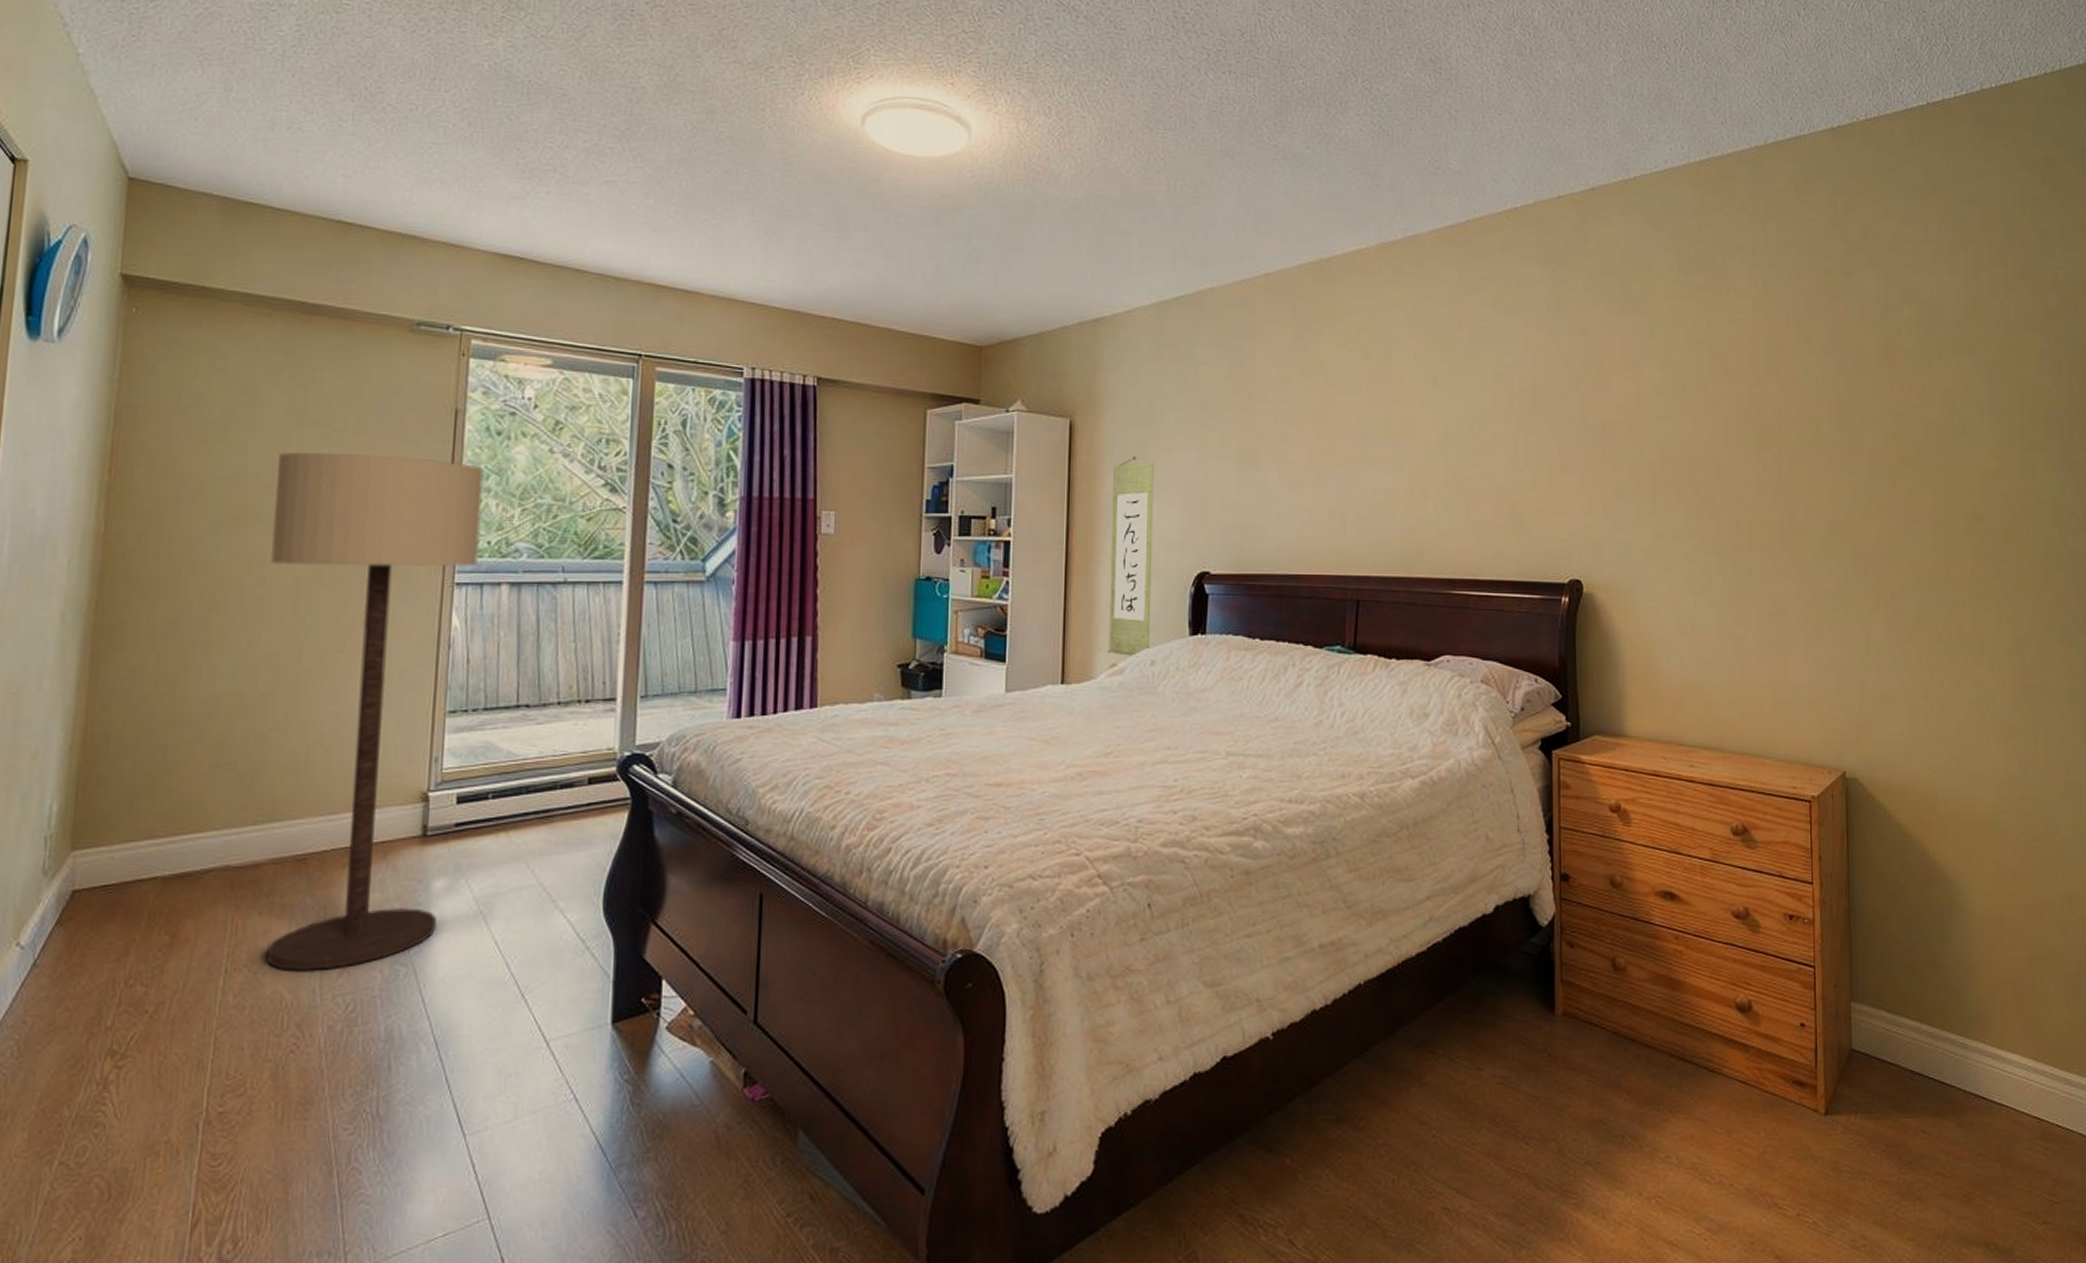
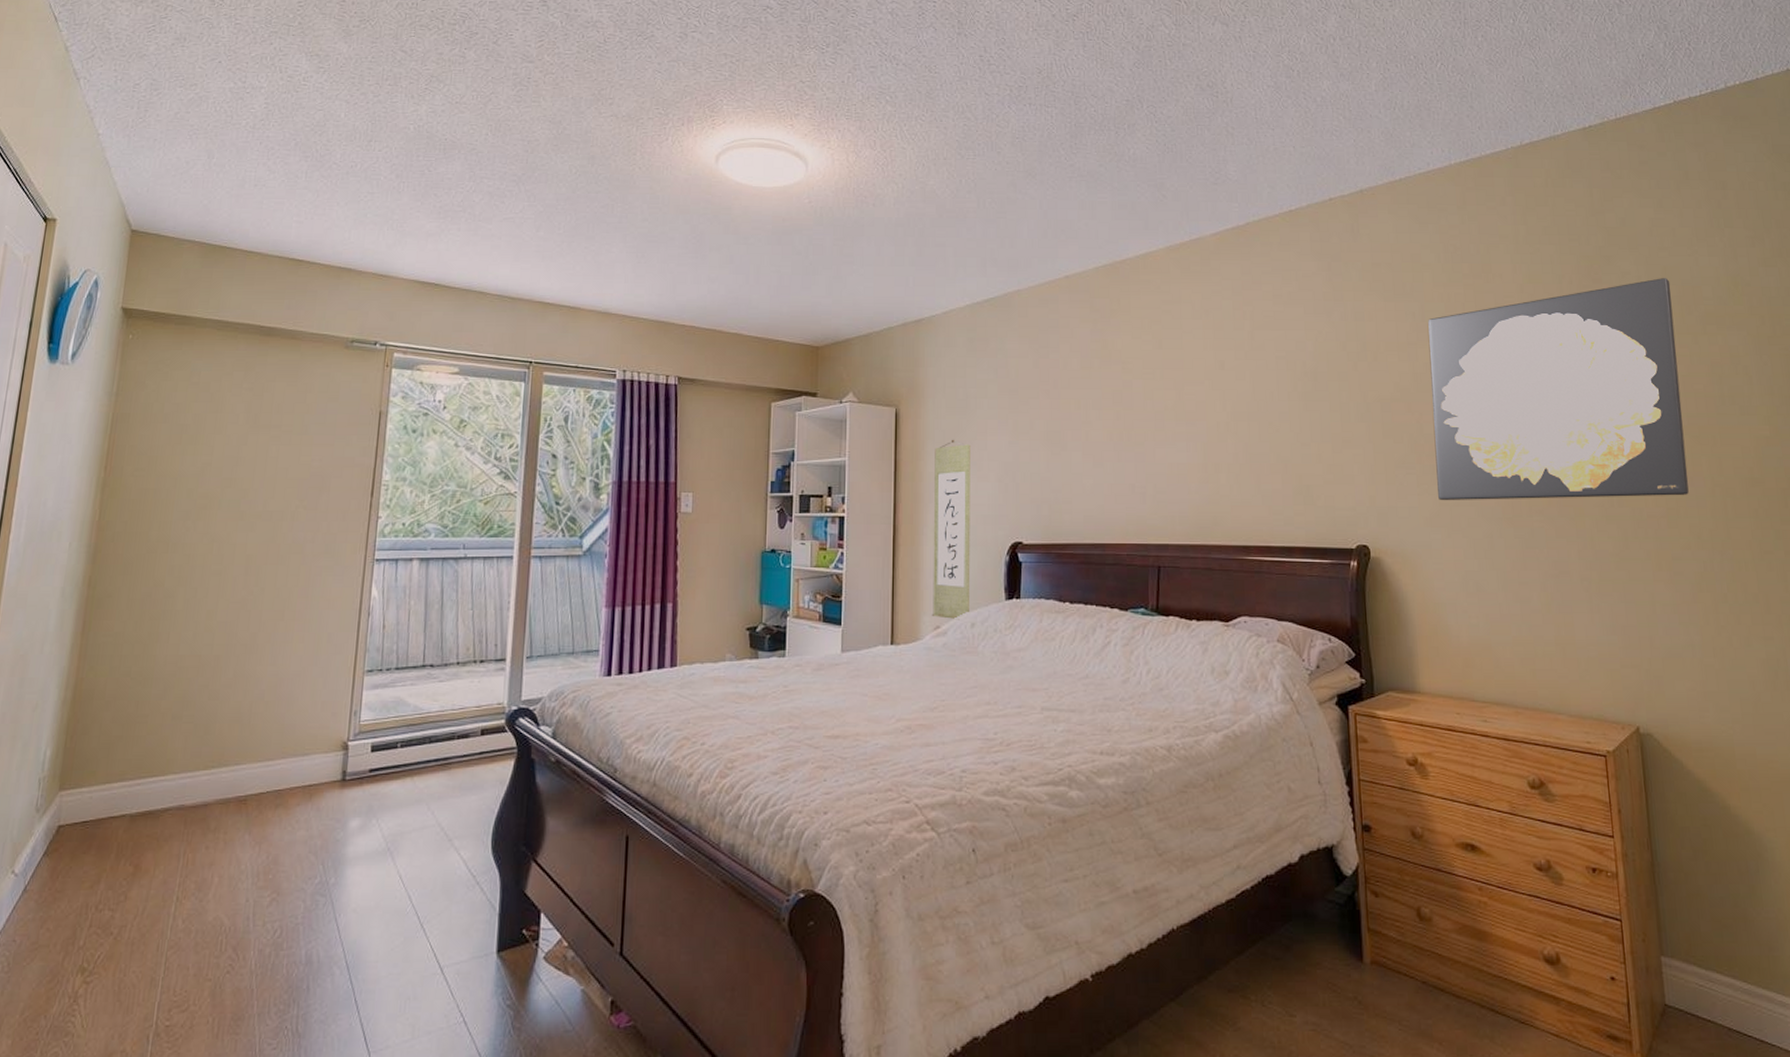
floor lamp: present [266,453,484,971] -> none [210,450,401,899]
wall art: none [1655,297,1913,534] -> present [1428,278,1689,501]

